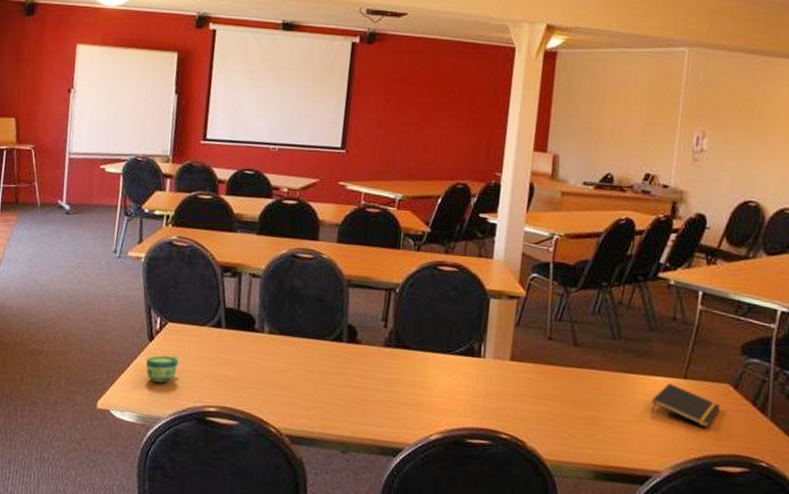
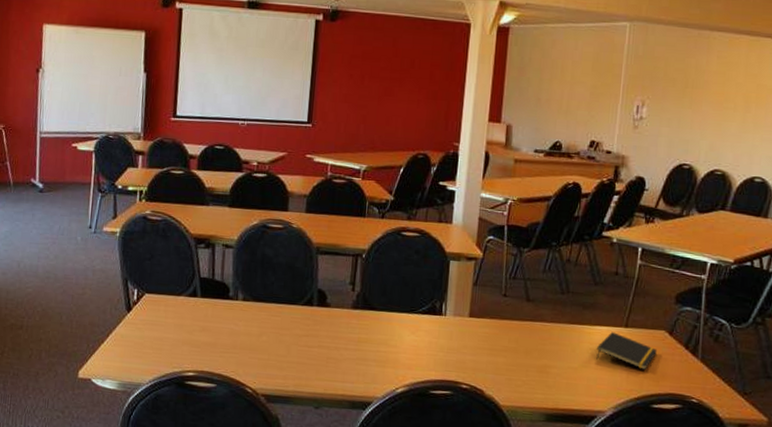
cup: present [145,355,179,383] -> none [124,325,157,351]

